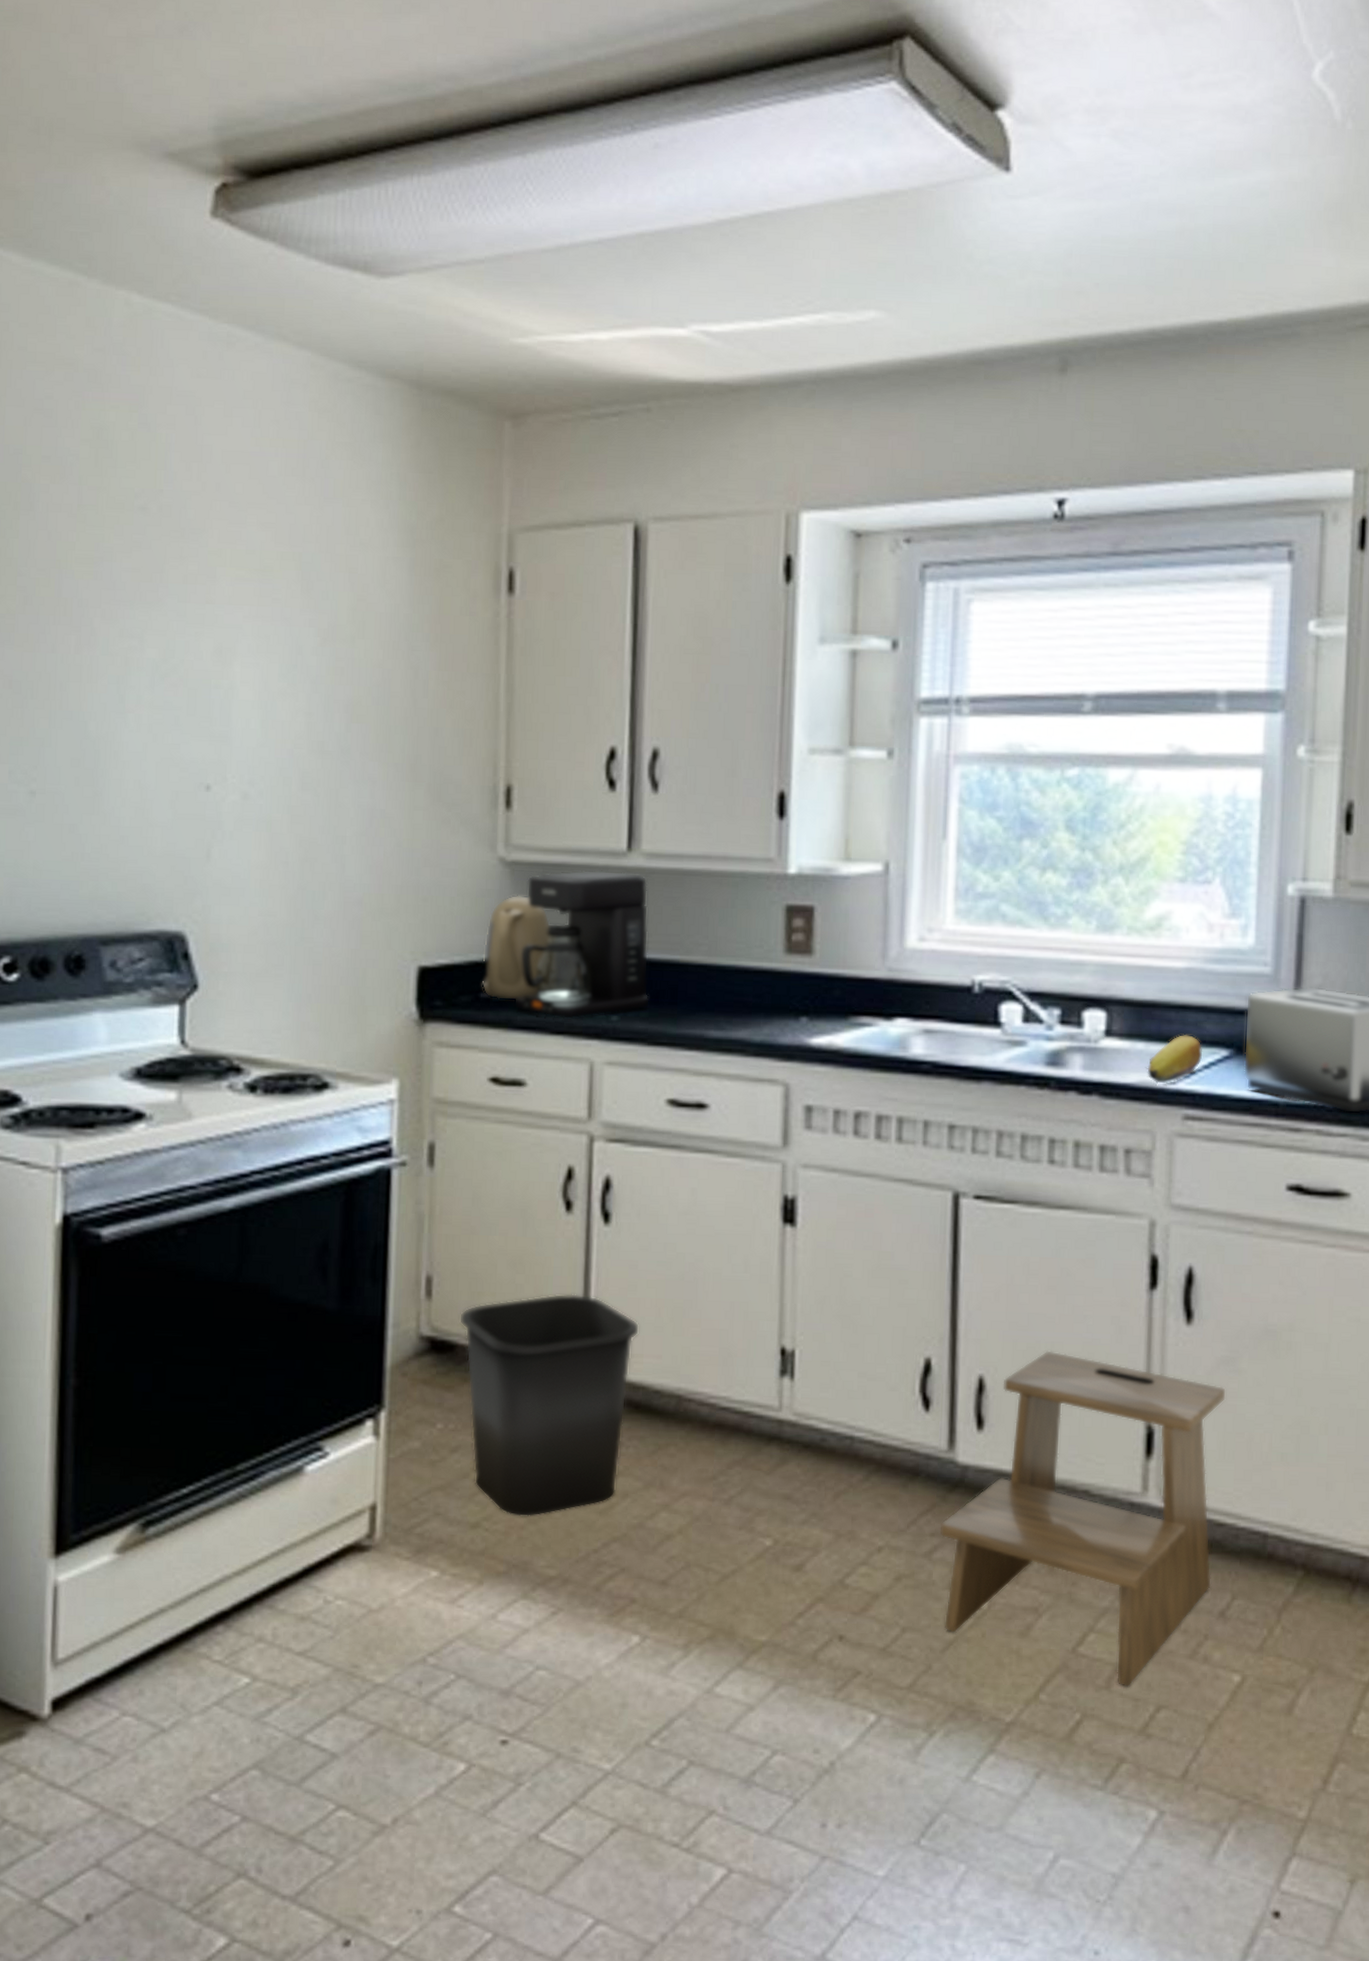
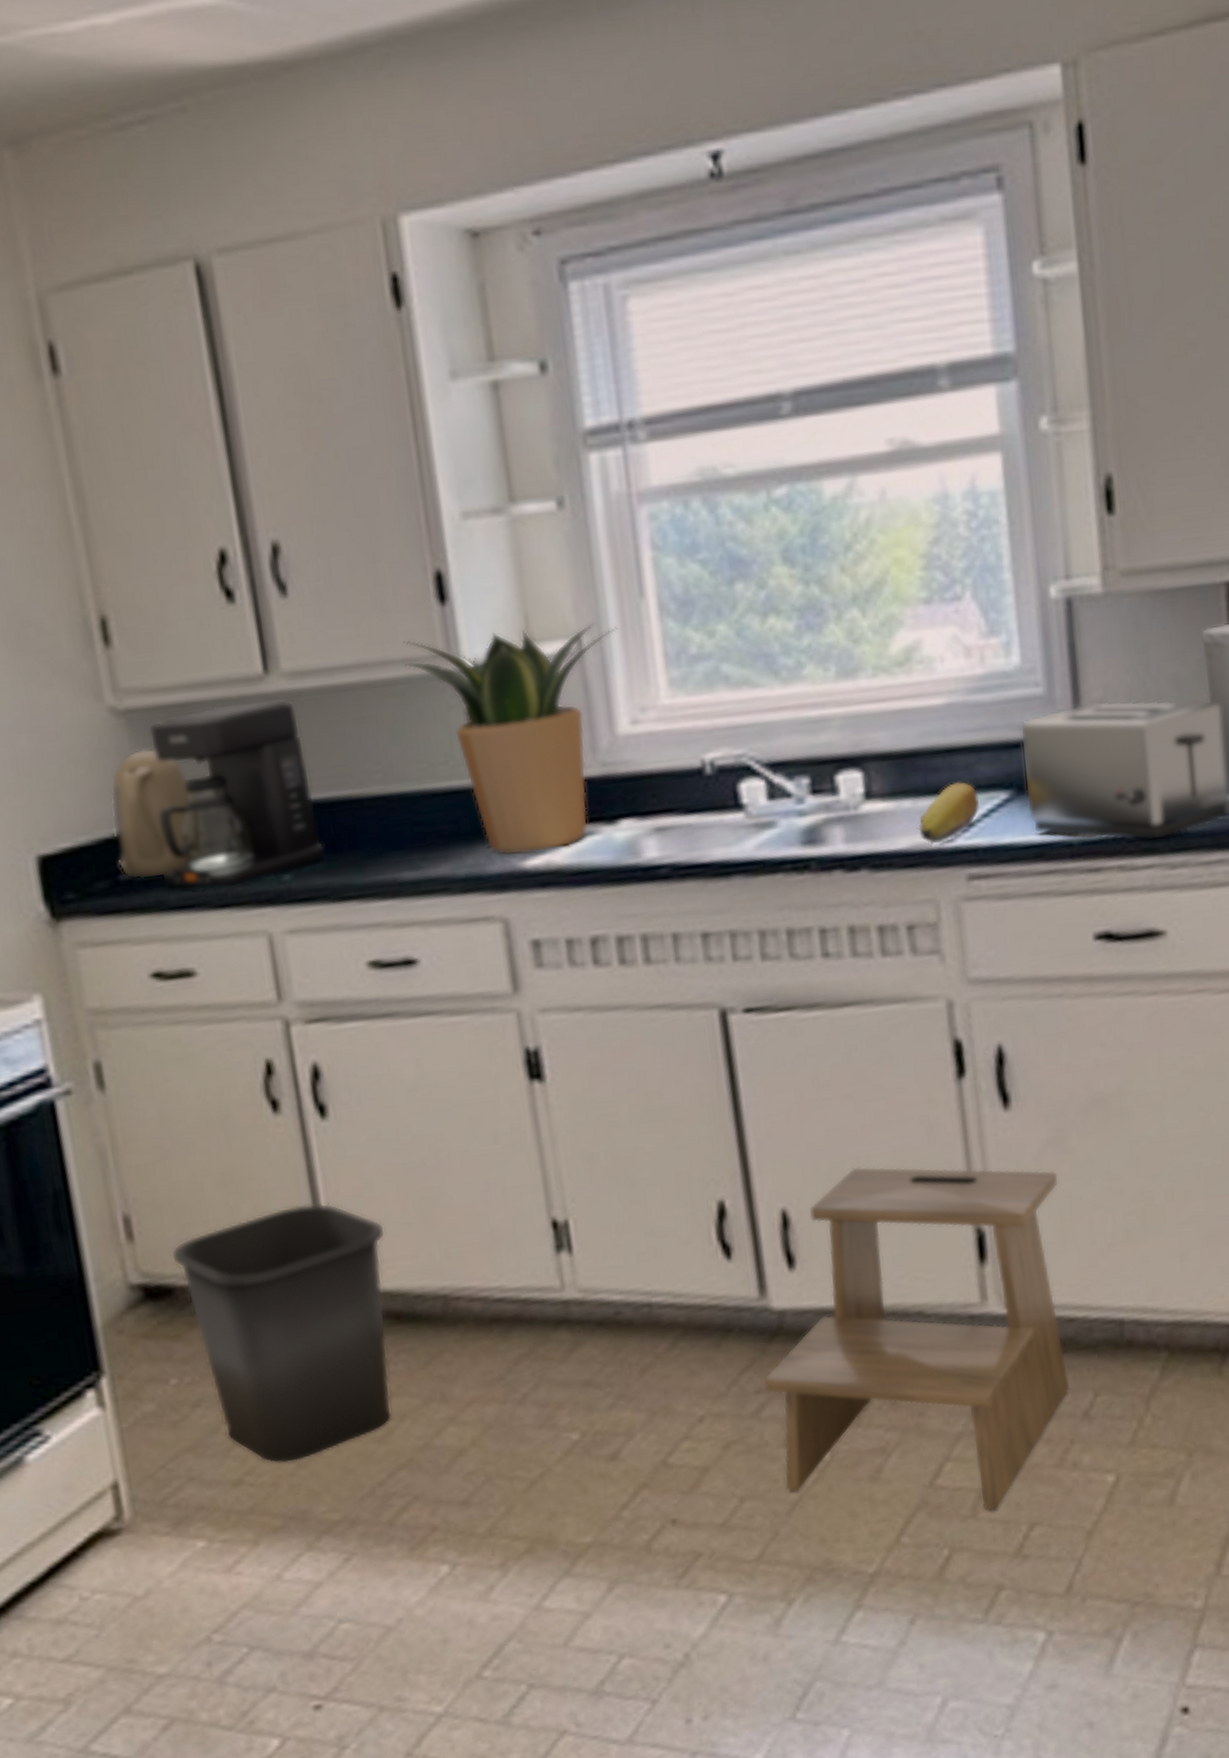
potted plant: none [742,842,920,1033] -> present [403,622,618,855]

